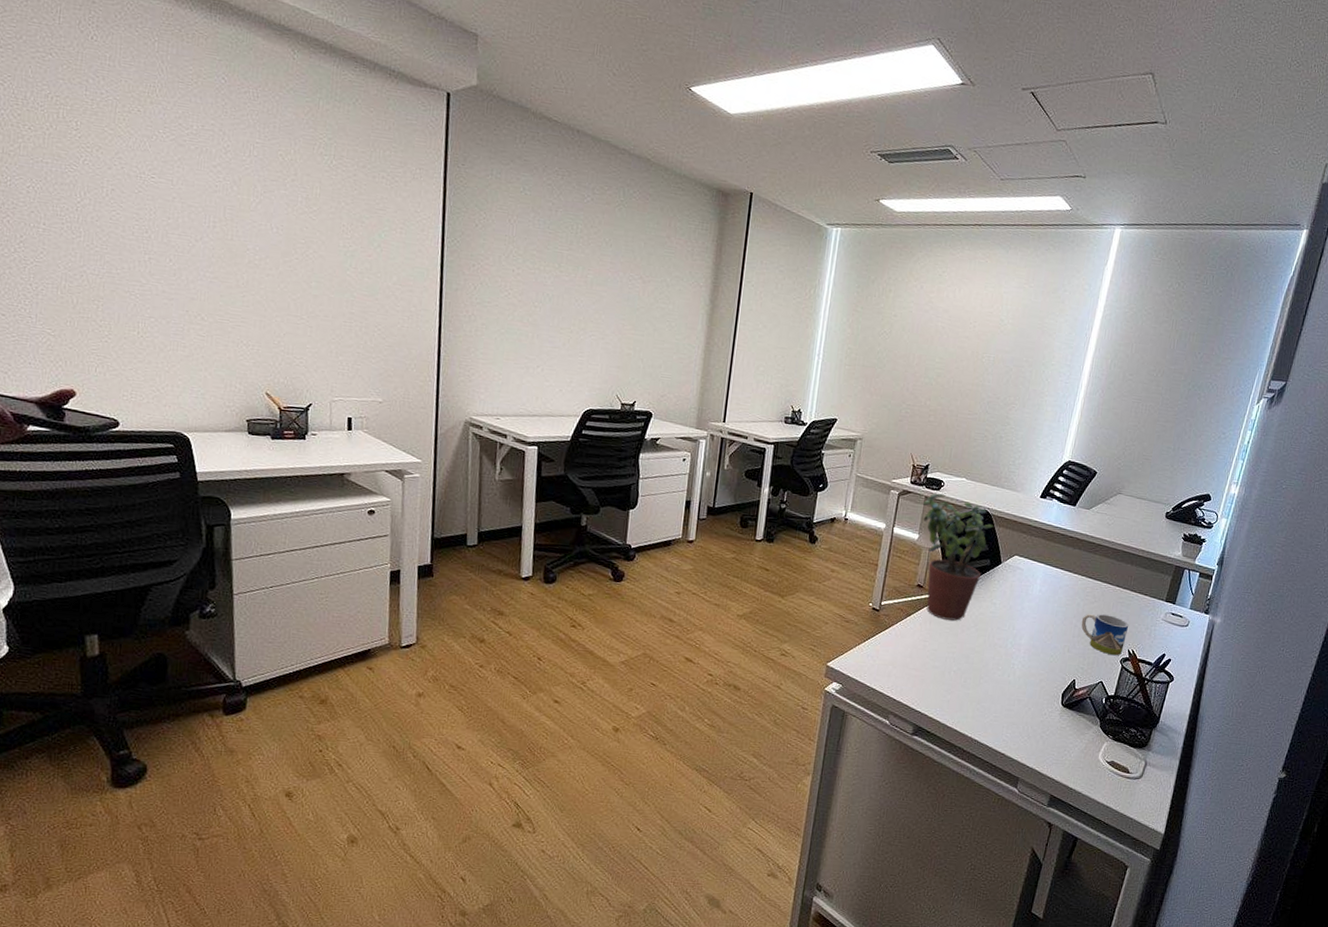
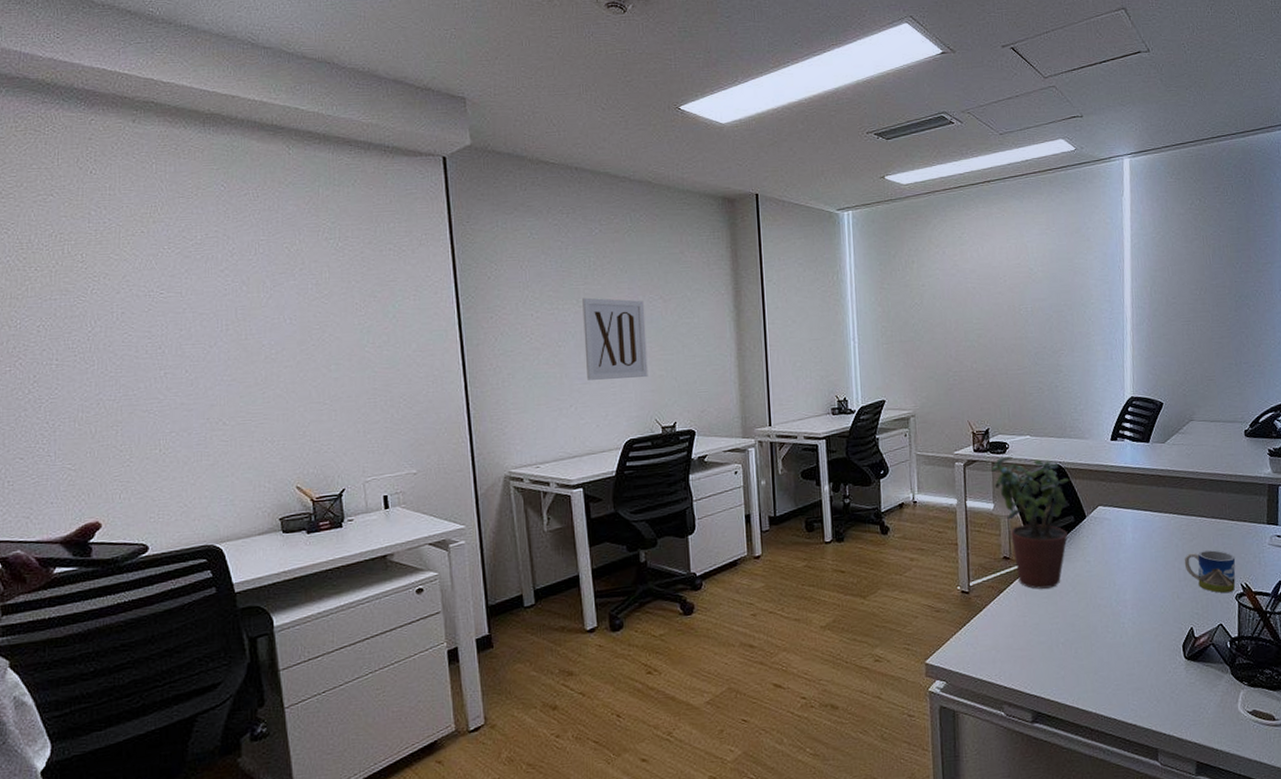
wall art: none [557,263,624,353] -> present [582,297,648,380]

